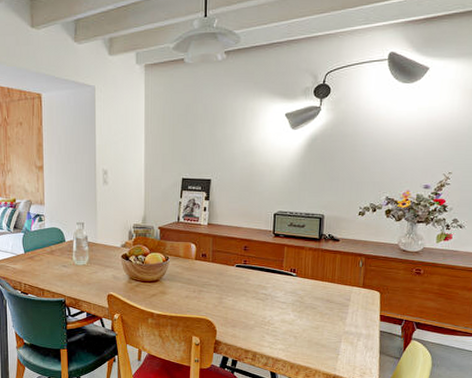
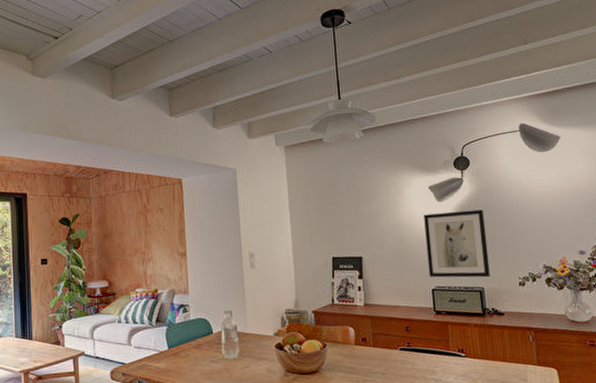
wall art: none [273,139,337,206] -> present [424,209,490,278]

